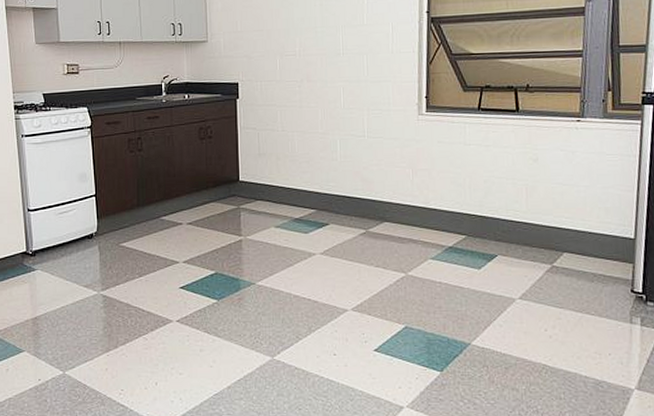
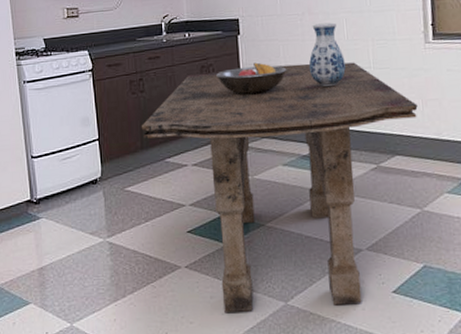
dining table: none [138,129,408,365] -> present [141,62,418,312]
fruit bowl: none [214,126,284,158] -> present [216,62,287,95]
vase: none [306,90,340,154] -> present [309,22,346,88]

